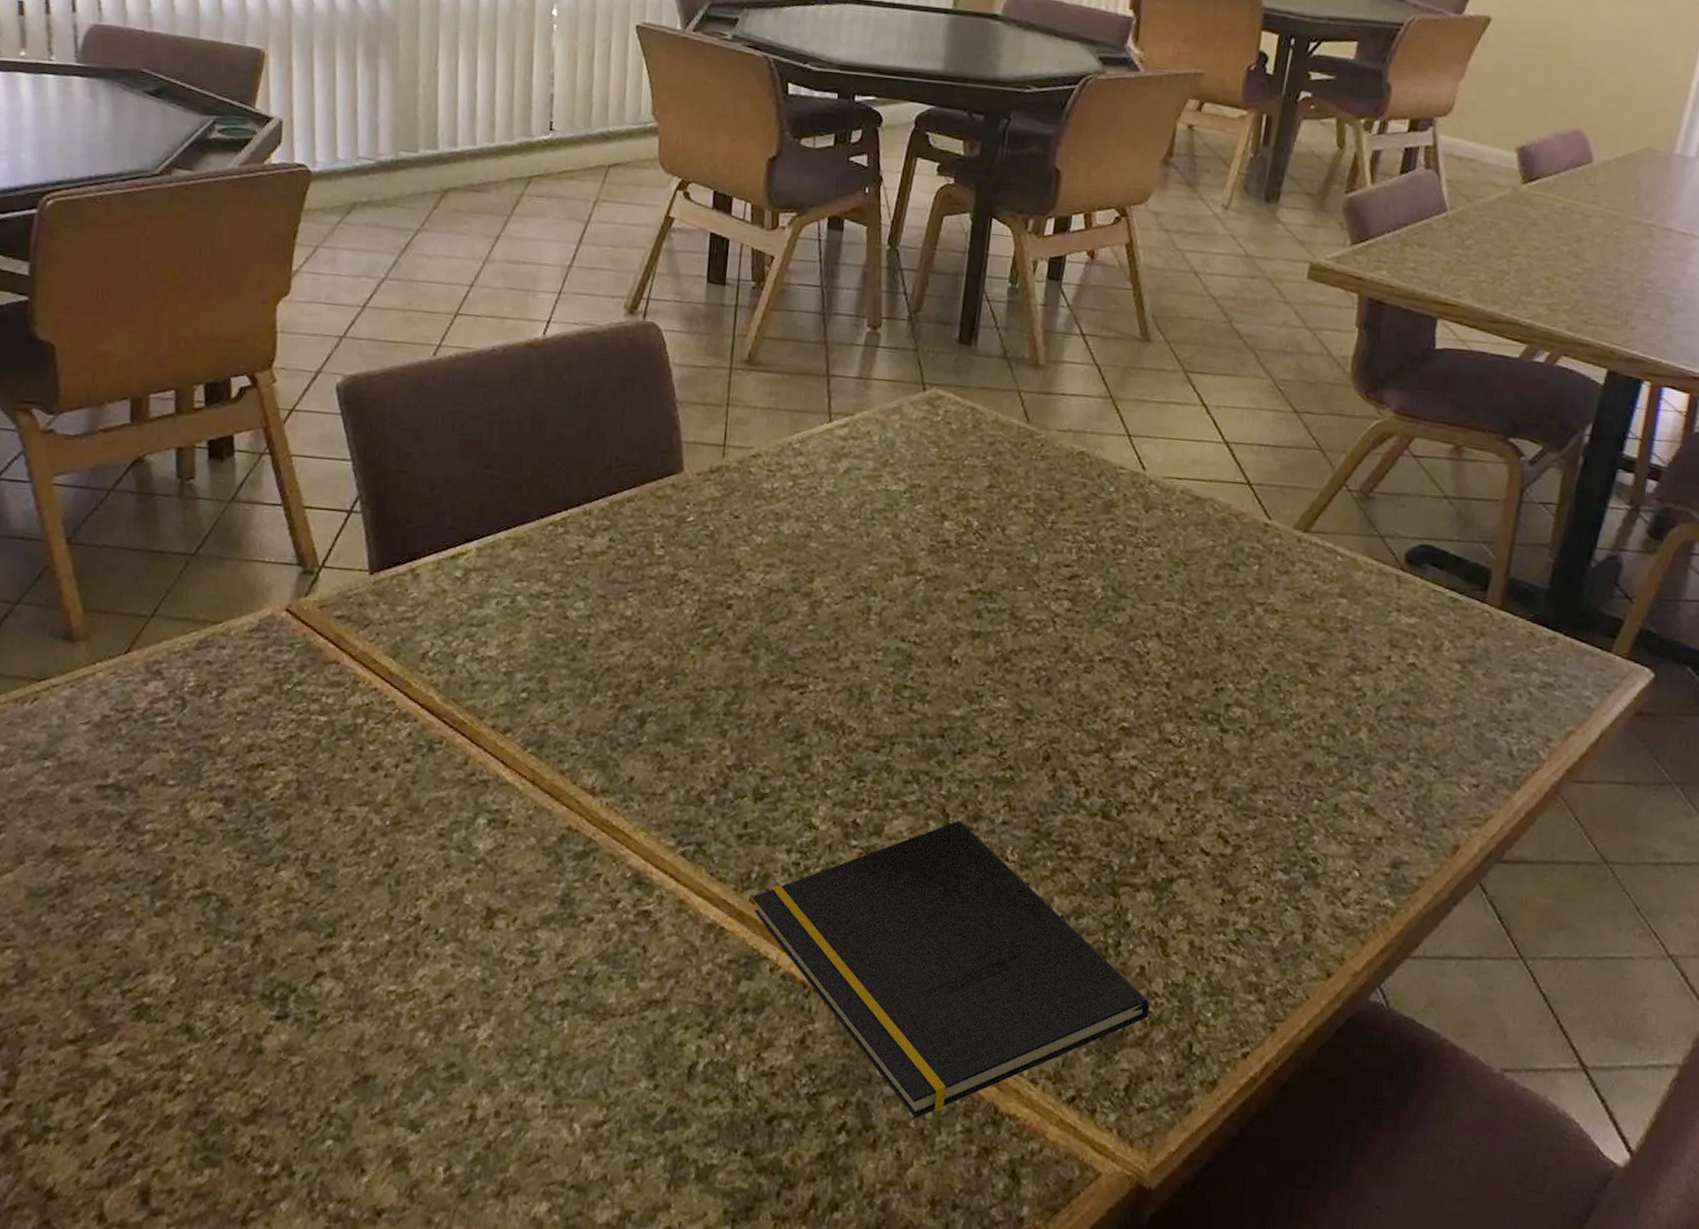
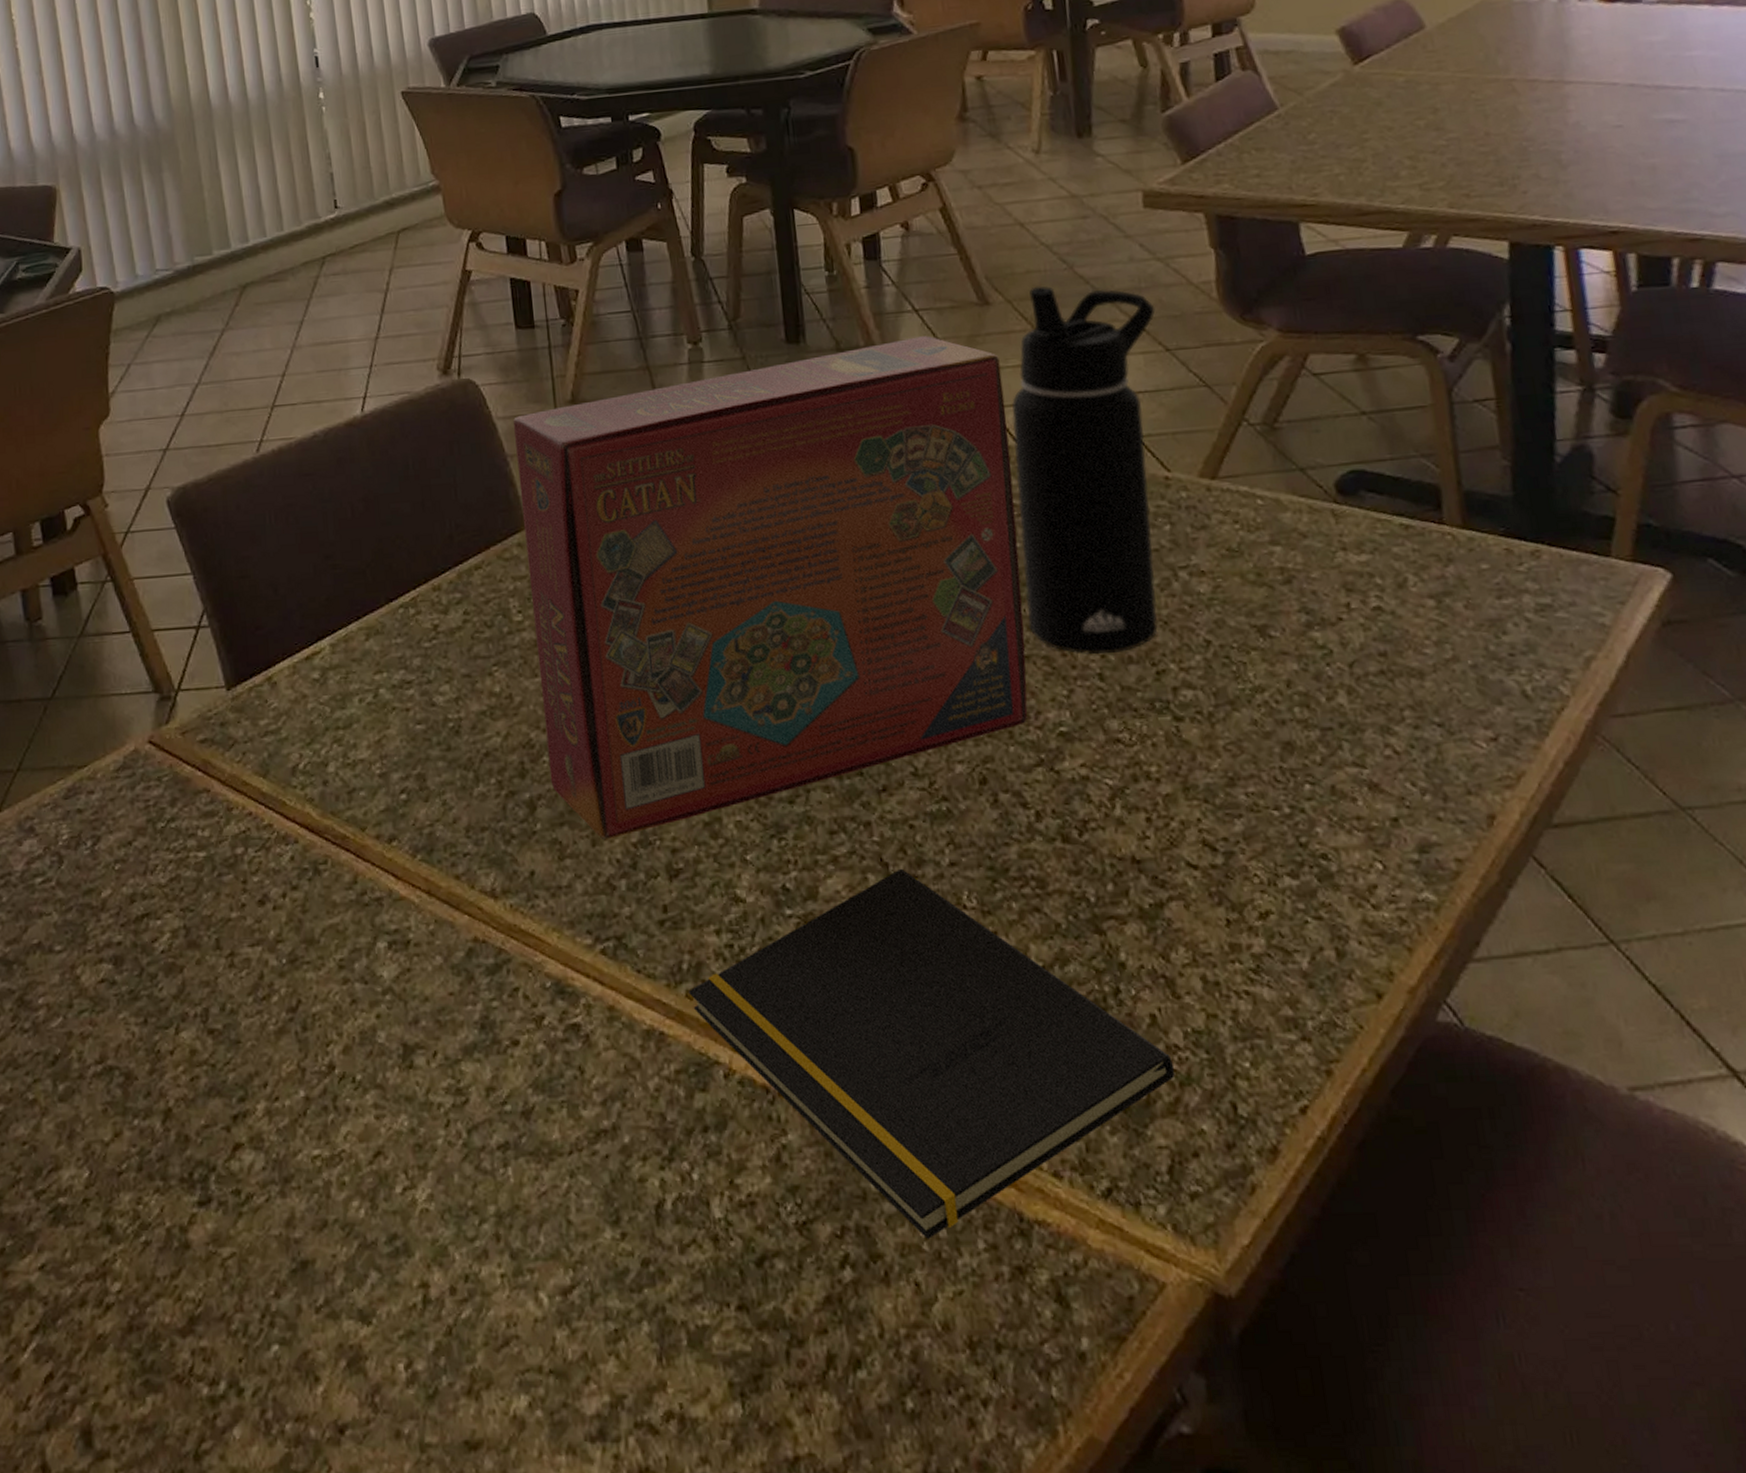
board game: none [663,359,1147,760] -> present [512,336,1028,840]
water bottle: none [1116,332,1294,668] -> present [1012,286,1158,655]

